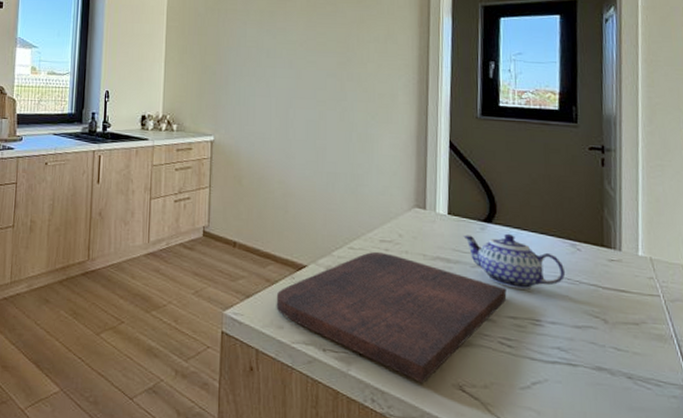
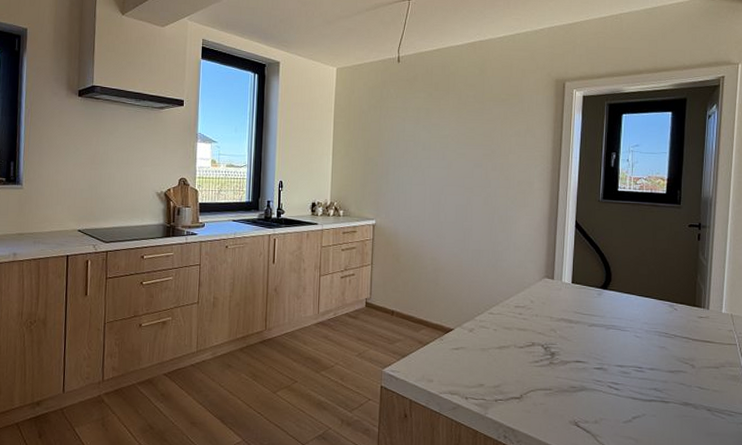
cutting board: present [276,251,507,384] -> none [427,315,616,422]
teapot: present [463,233,566,291] -> none [583,297,664,344]

